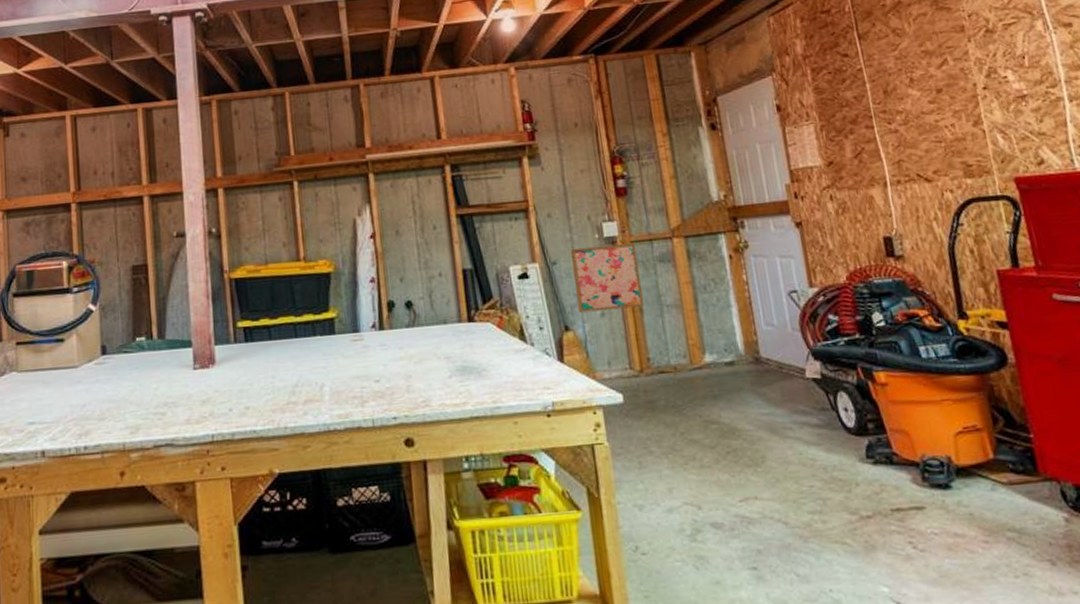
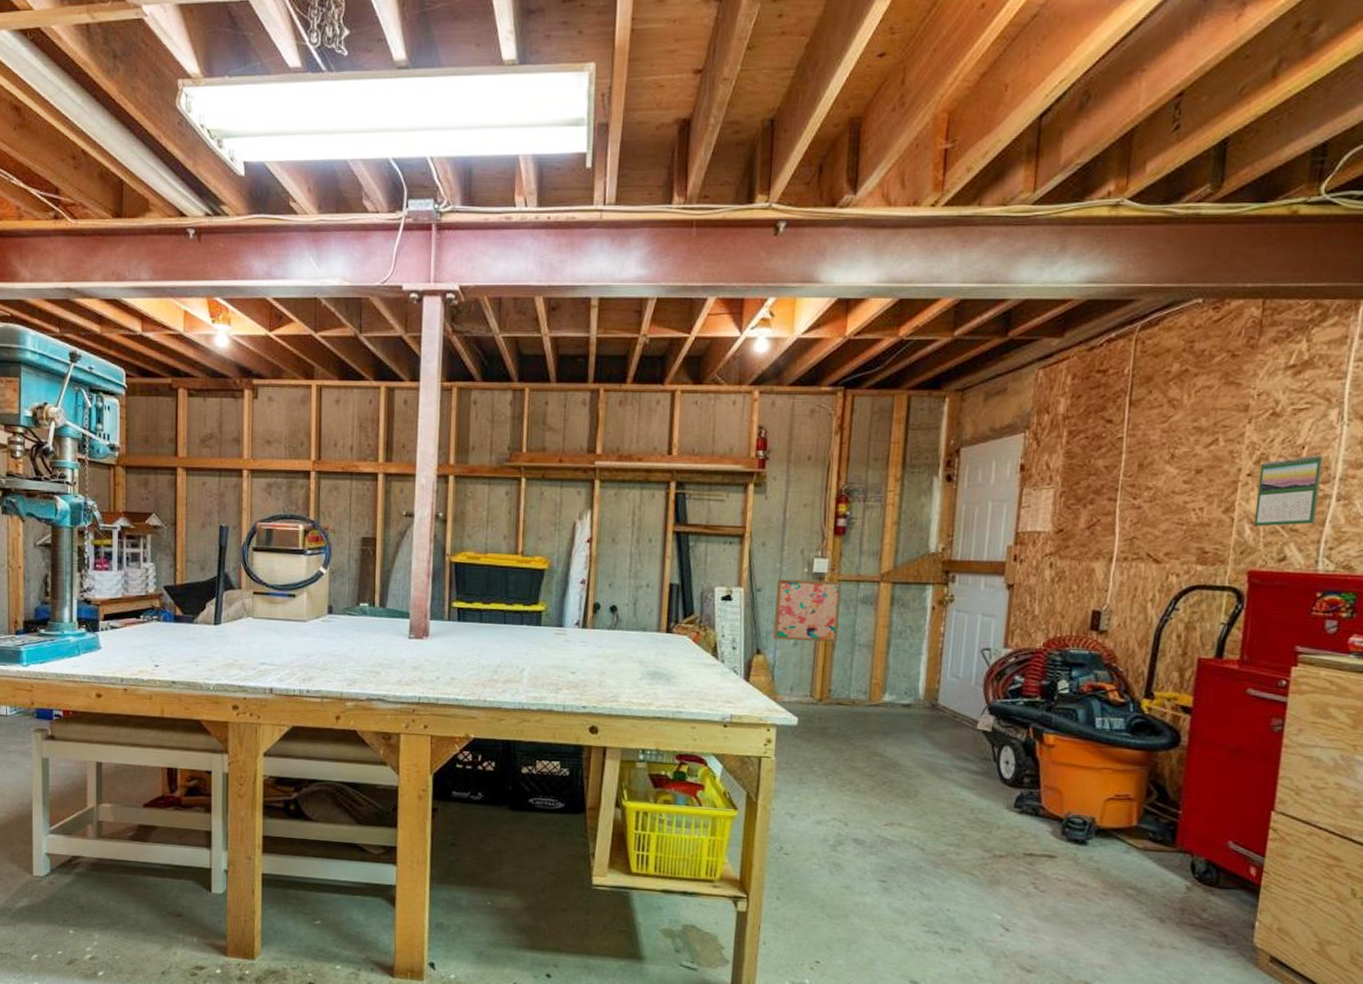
calendar: none [992,62,1058,135] -> present [1253,455,1324,527]

